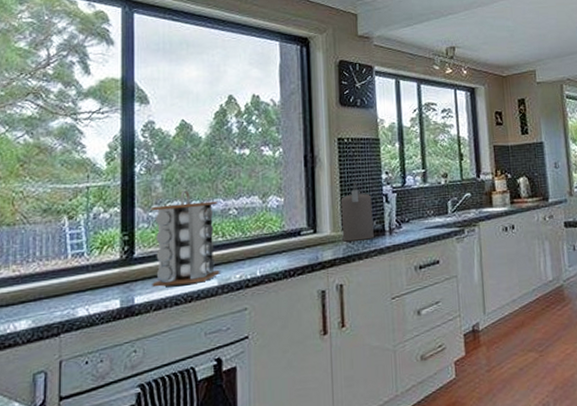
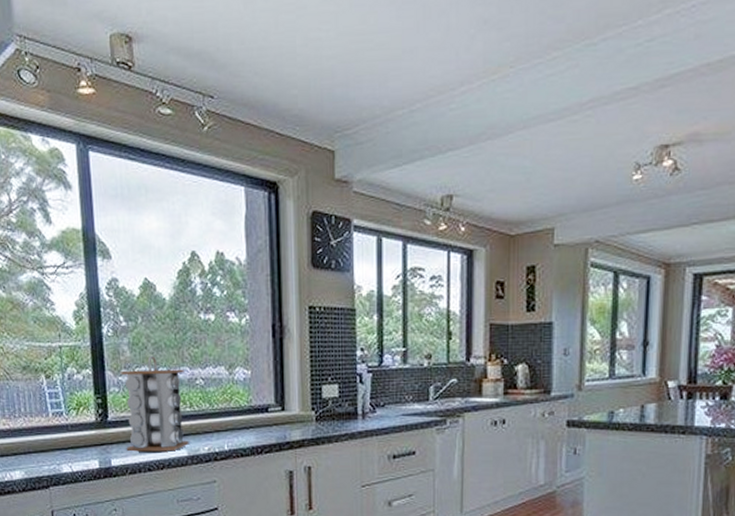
canister: present [341,181,375,242] -> none [310,357,347,424]

